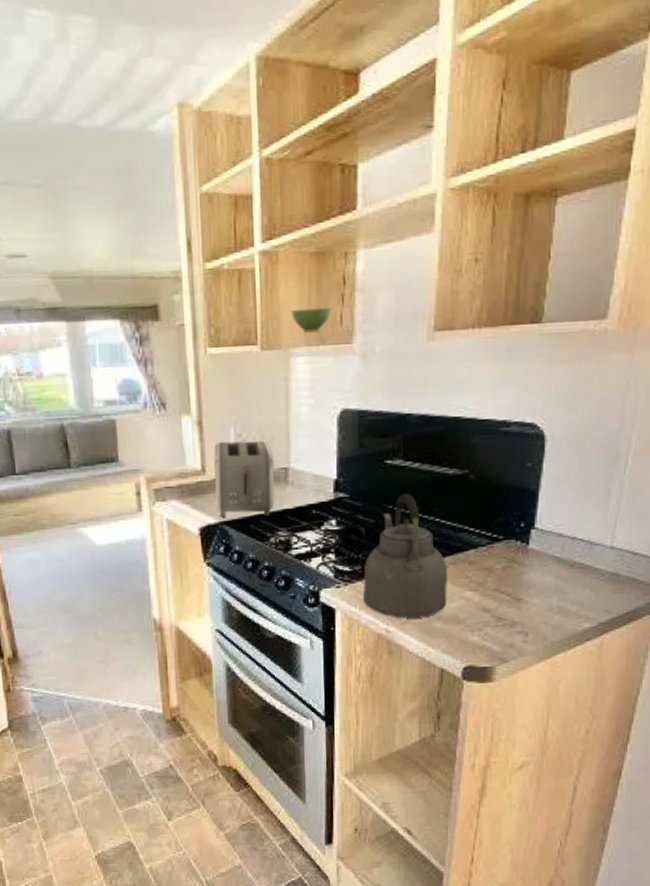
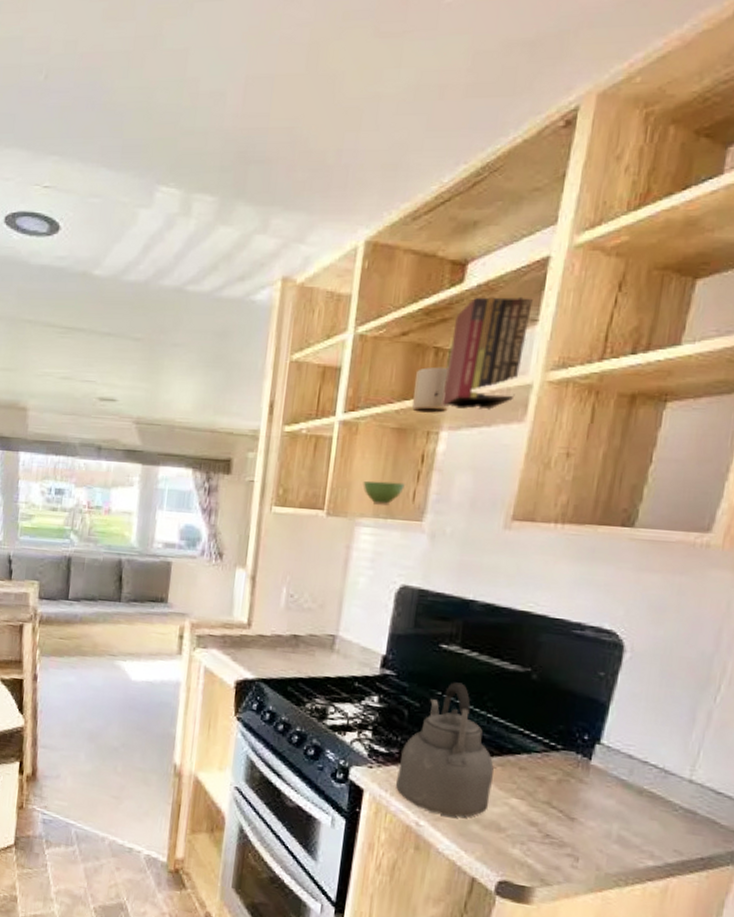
toaster: present [214,440,275,517] -> none [255,598,323,681]
mug: none [325,184,362,234] -> present [411,366,450,413]
books: none [354,103,426,225] -> present [441,296,533,410]

